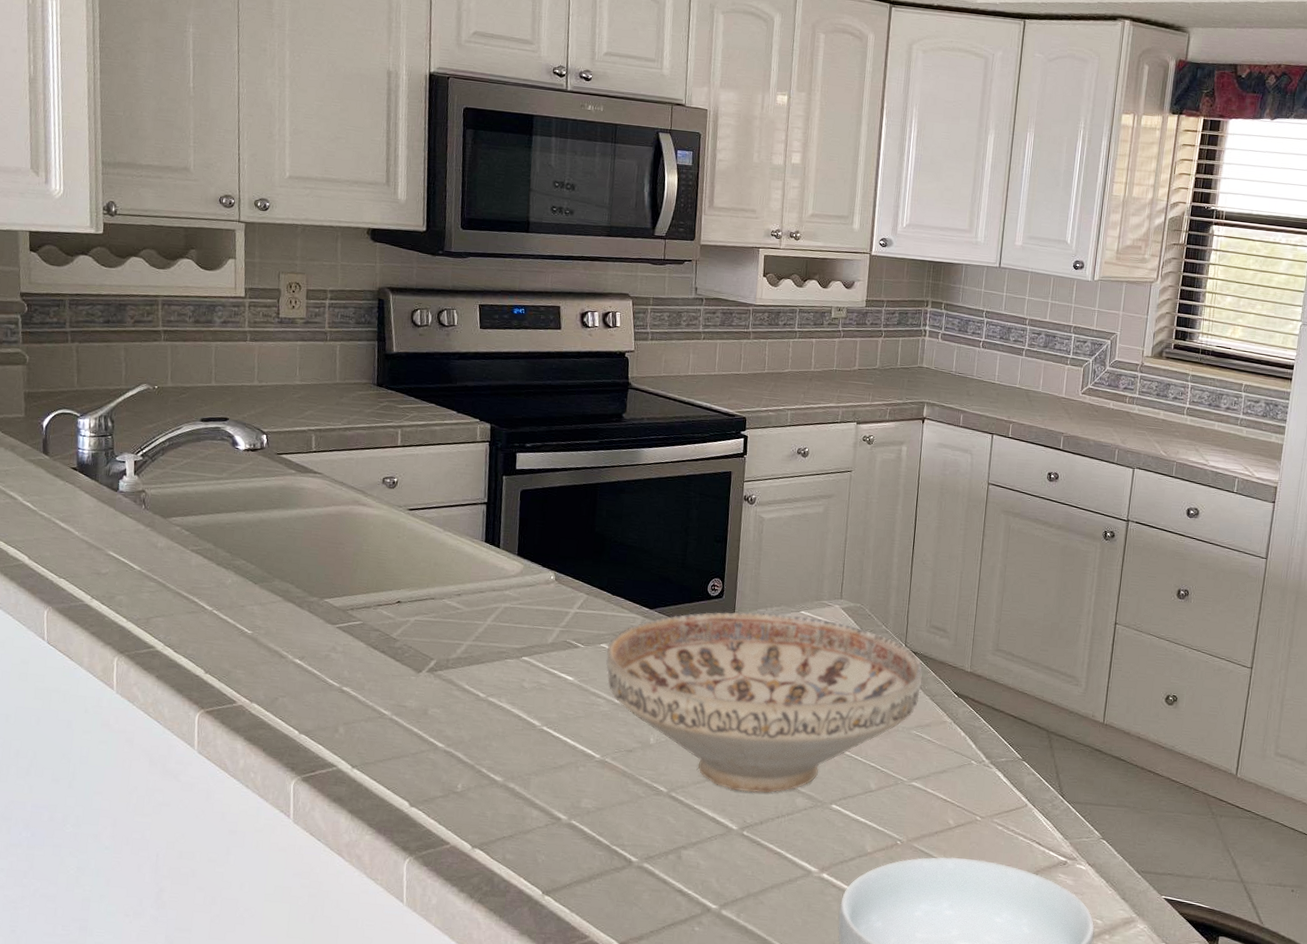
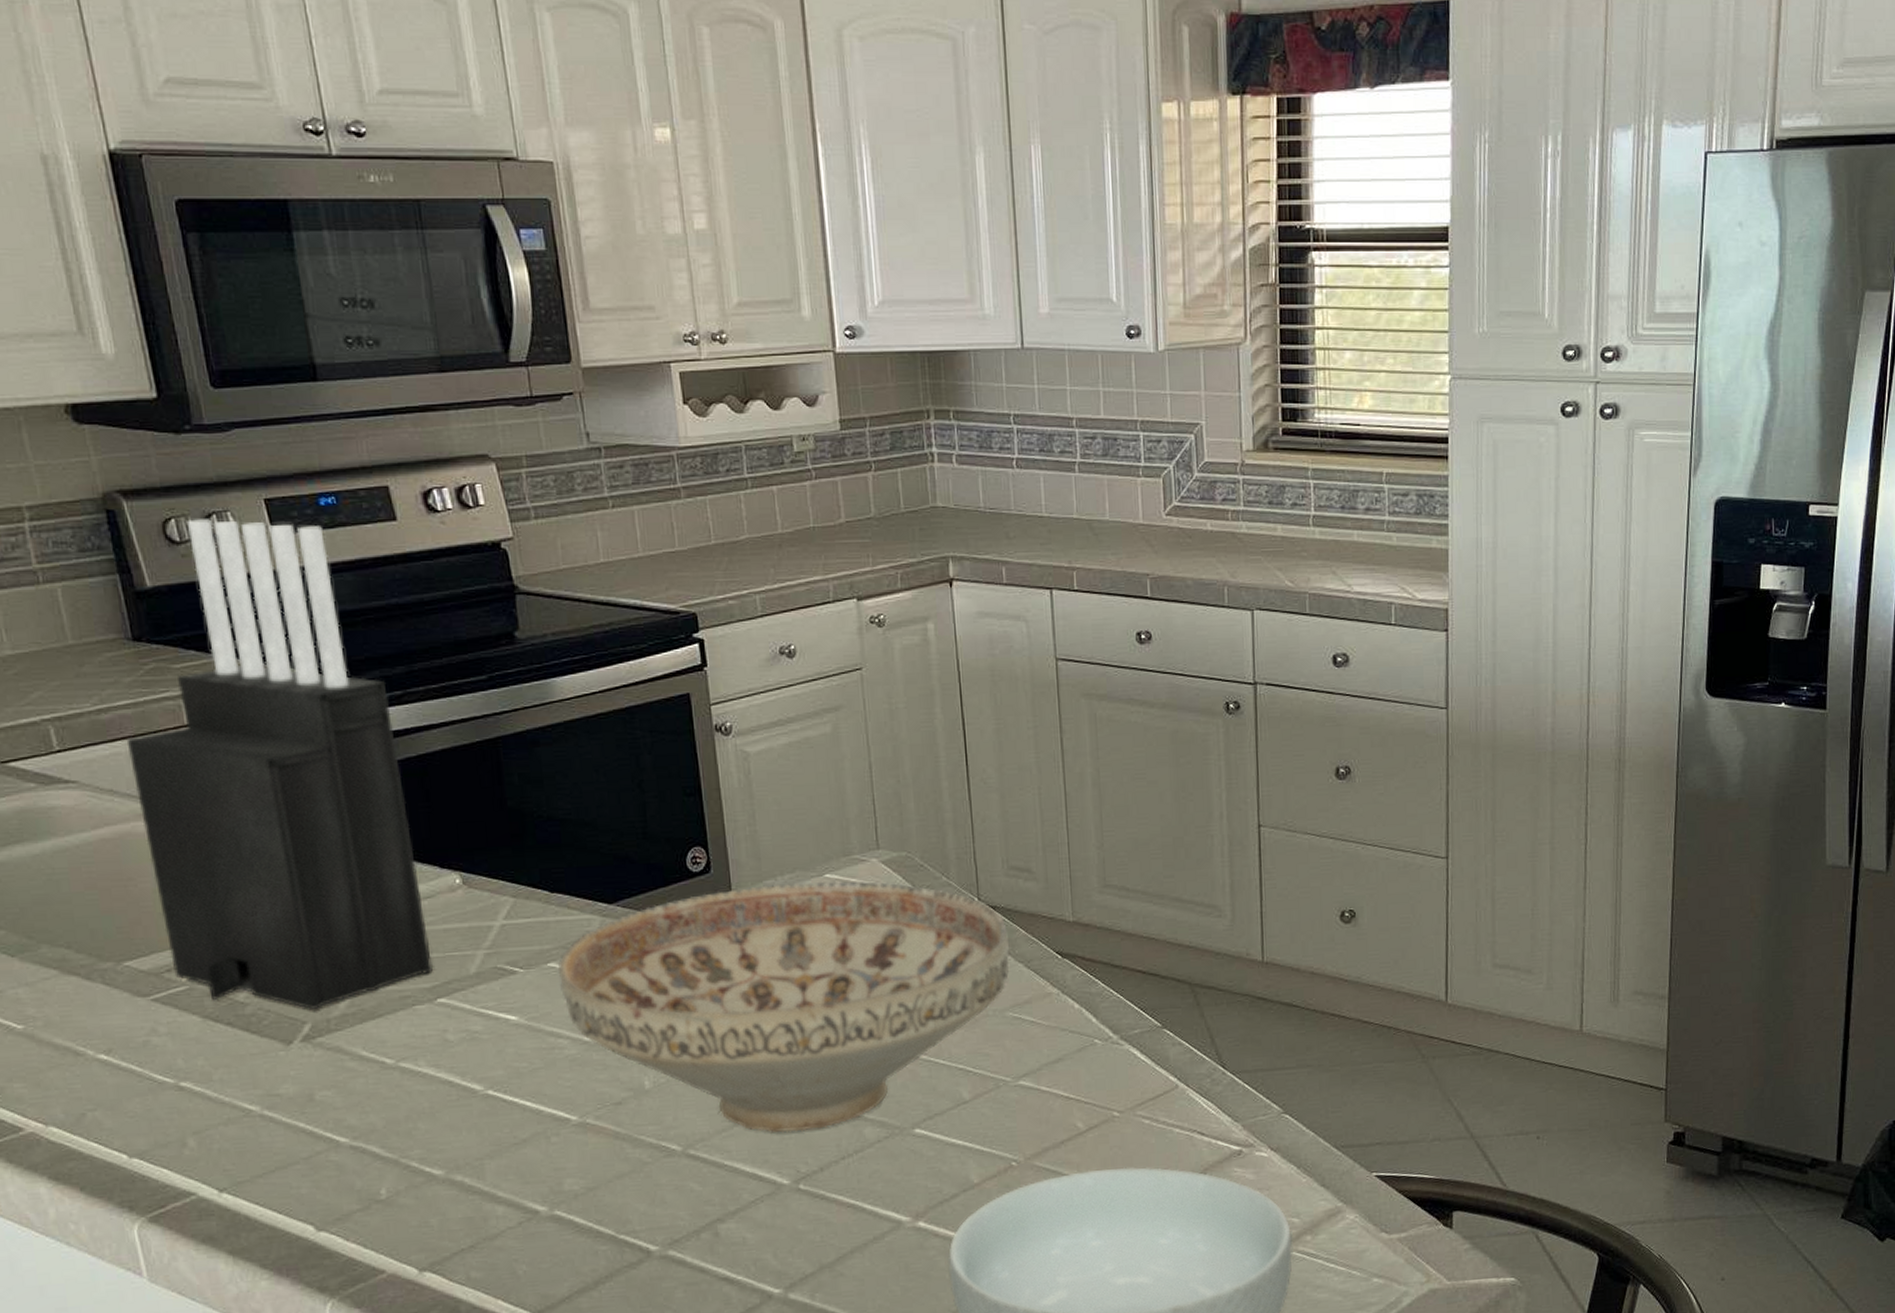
knife block: none [355,312,533,651] -> present [126,519,434,1009]

